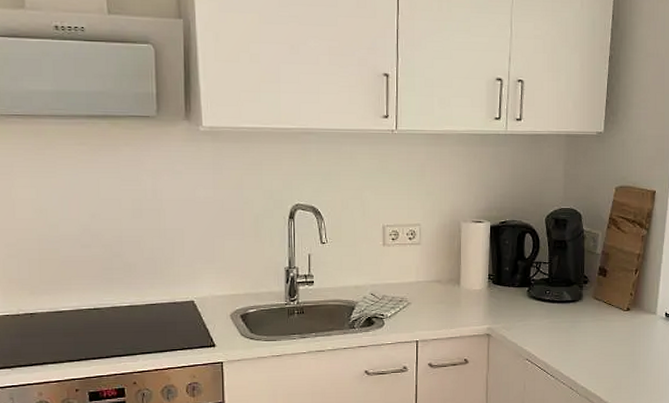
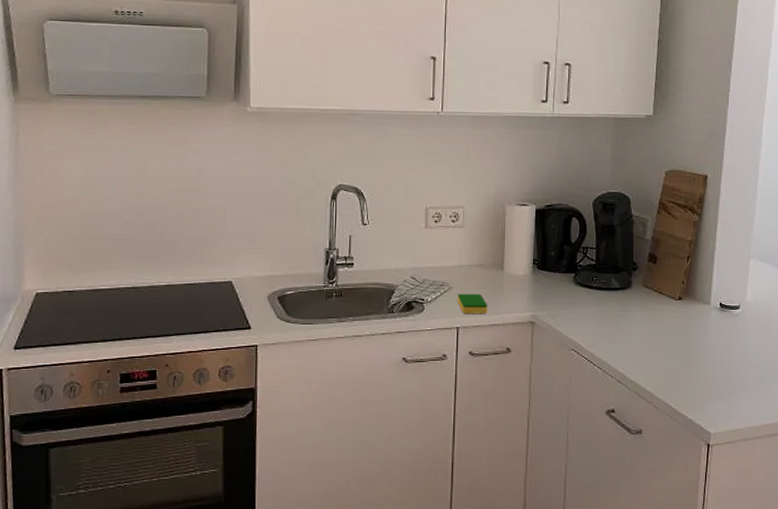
dish sponge: none [416,308,446,328] -> present [457,293,488,313]

